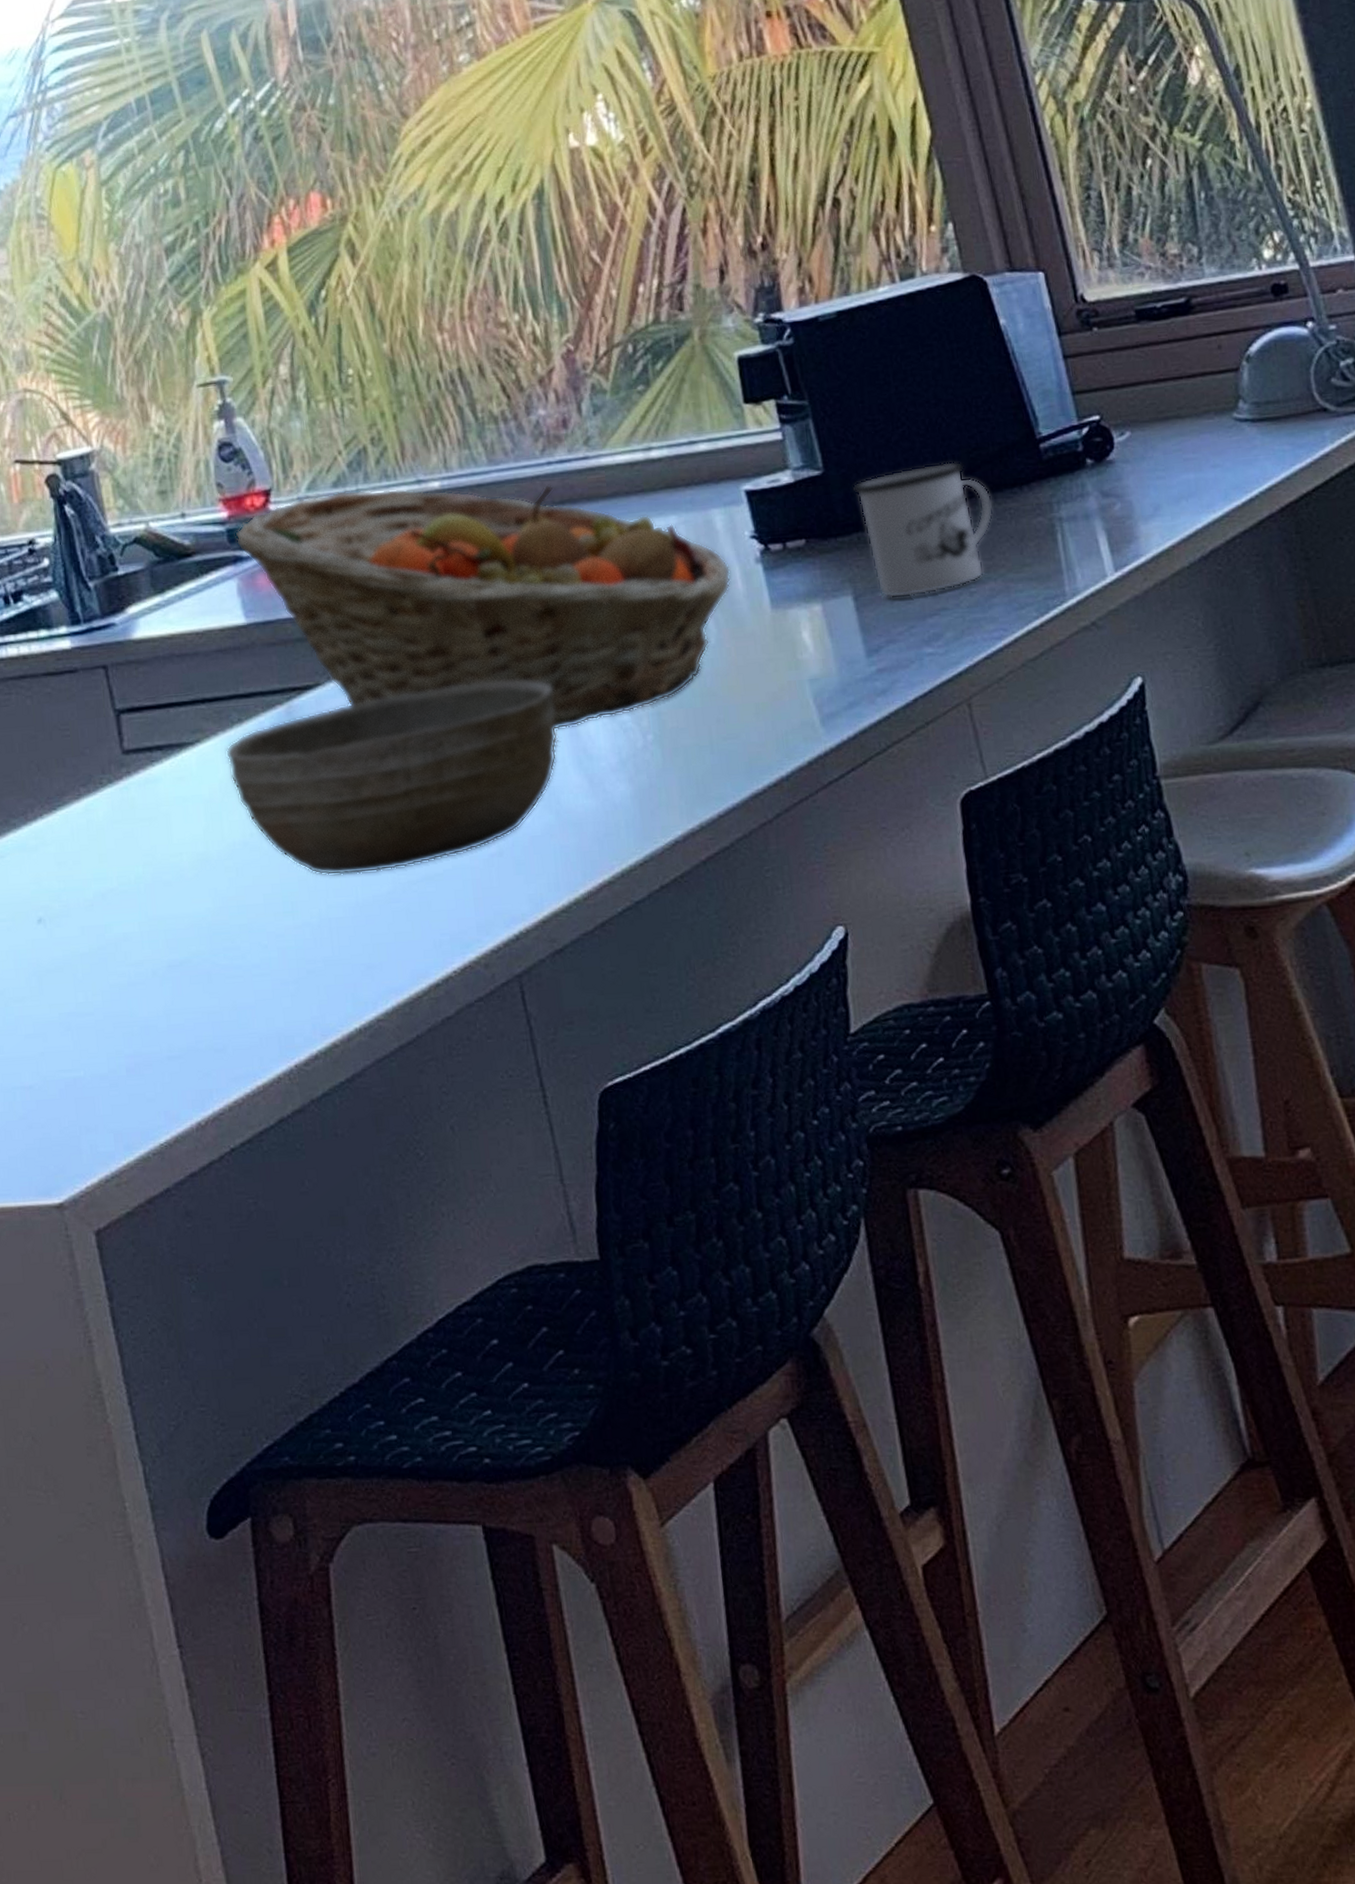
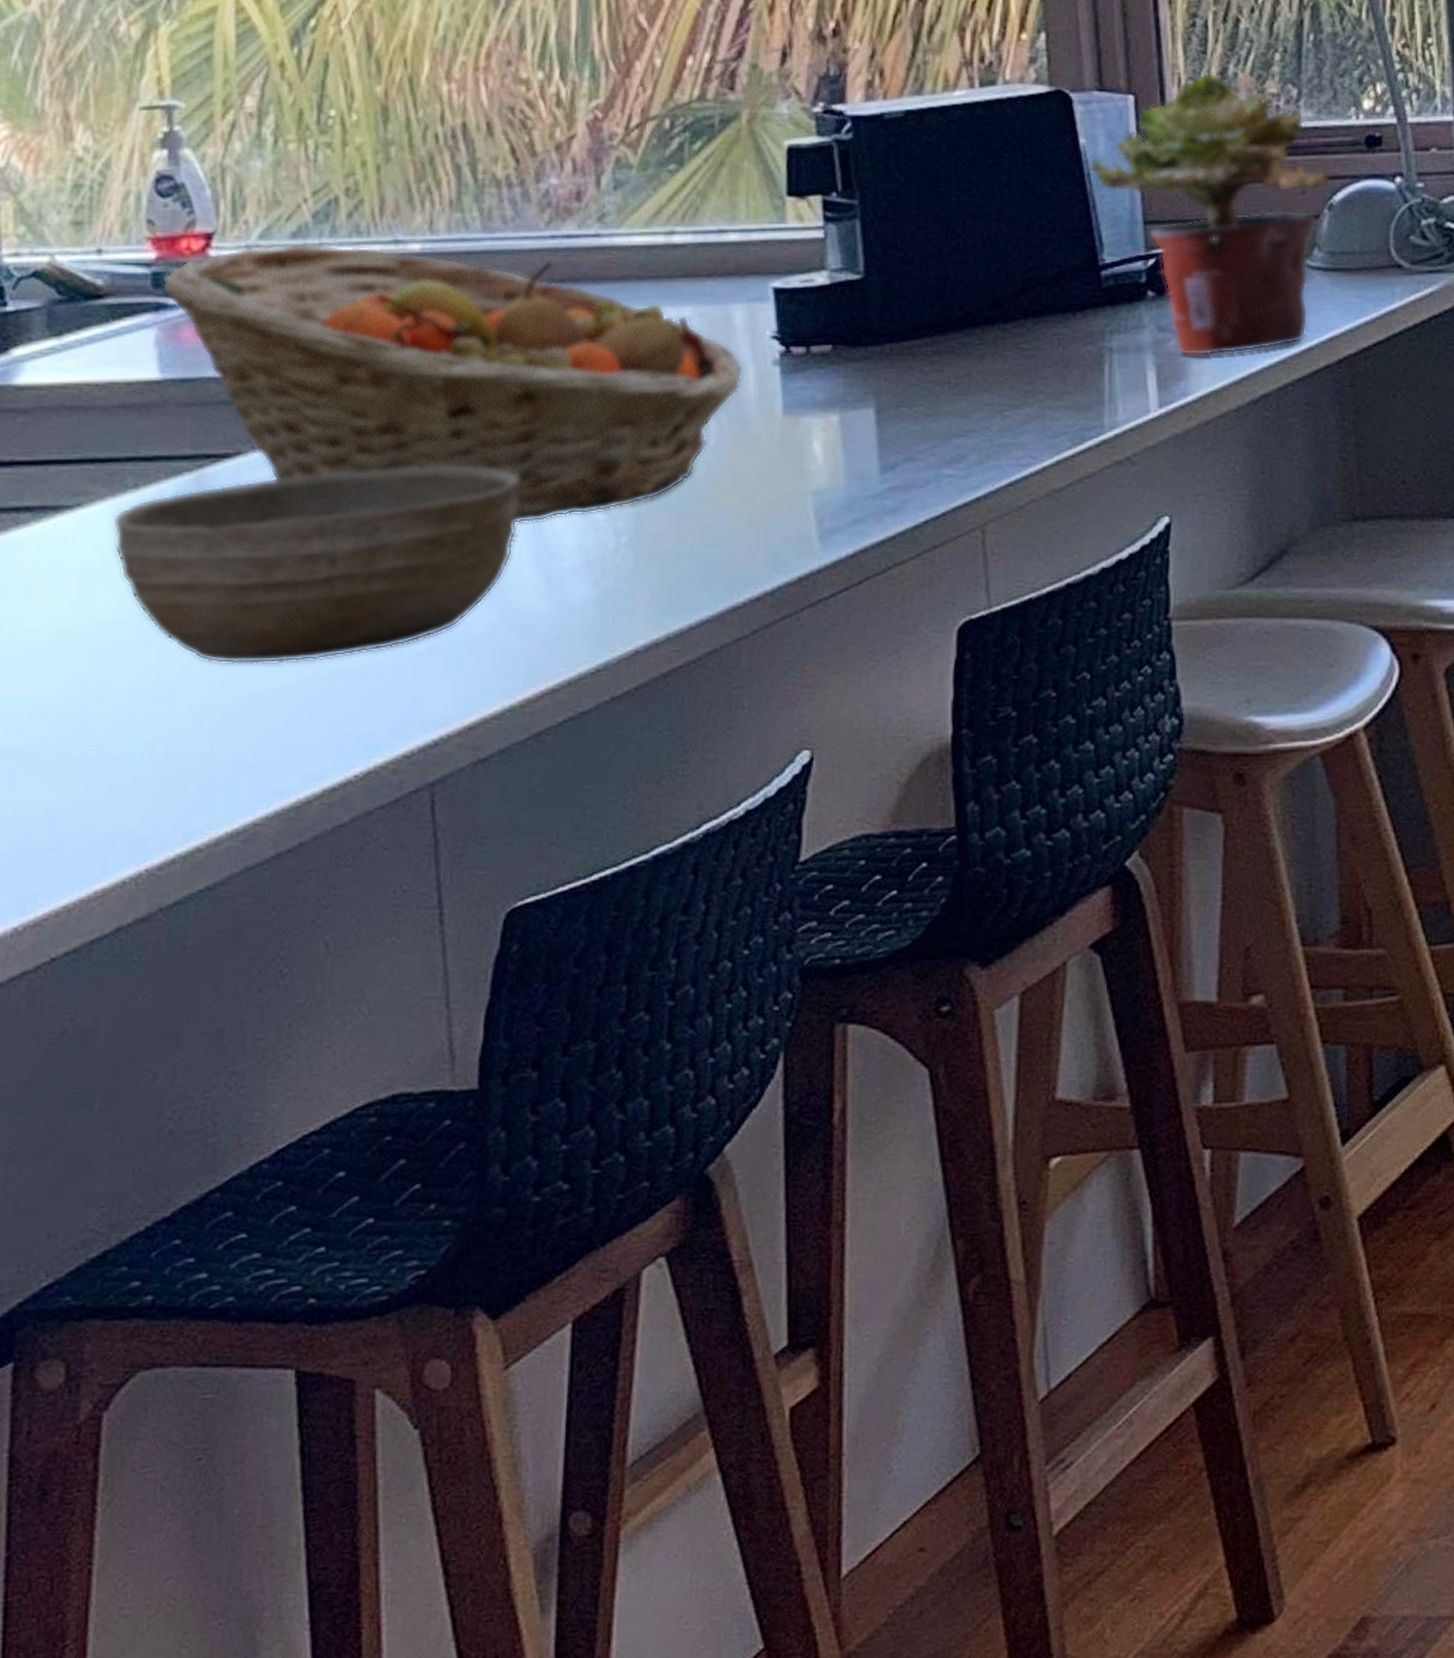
mug: present [852,461,994,599] -> none [893,279,1042,415]
potted plant: none [1012,241,1246,519] -> present [1088,72,1331,356]

